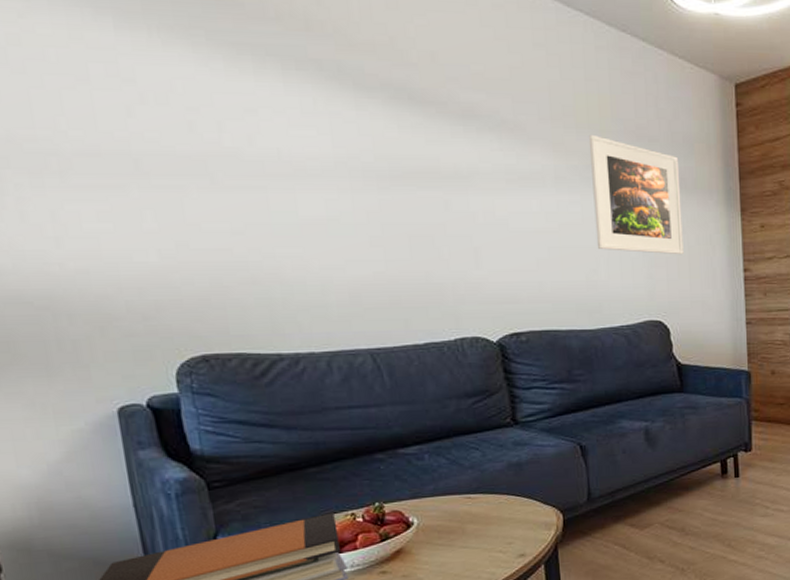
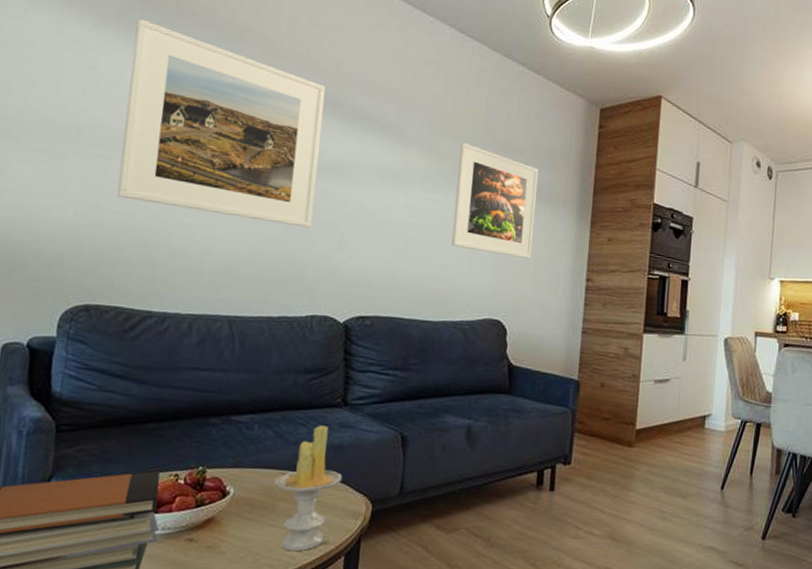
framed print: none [170,14,441,246] -> present [117,18,326,228]
candle: none [458,446,528,568] -> present [274,425,343,552]

